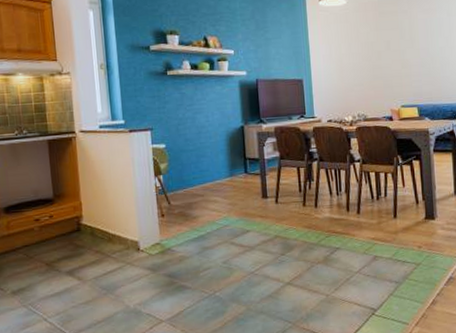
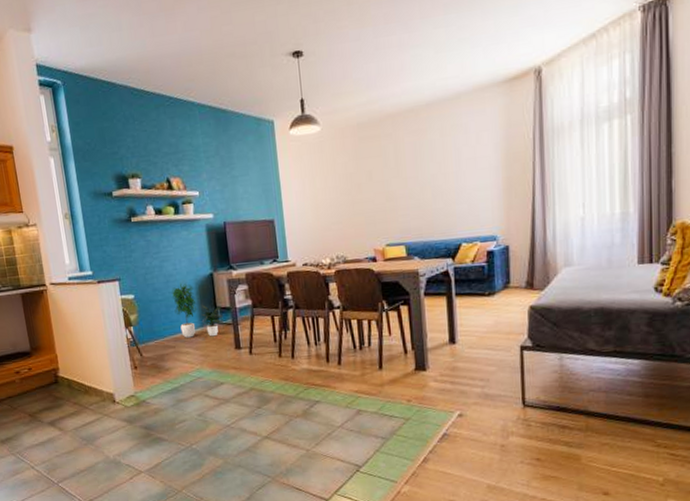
potted plant: none [202,134,252,187] -> present [171,283,224,338]

